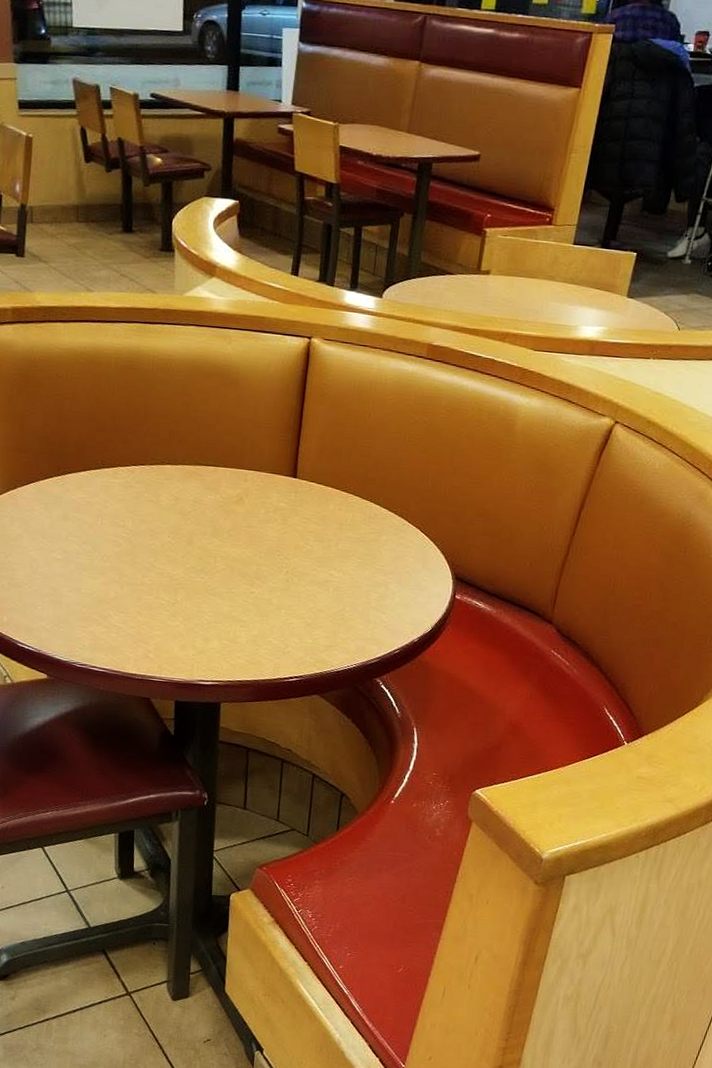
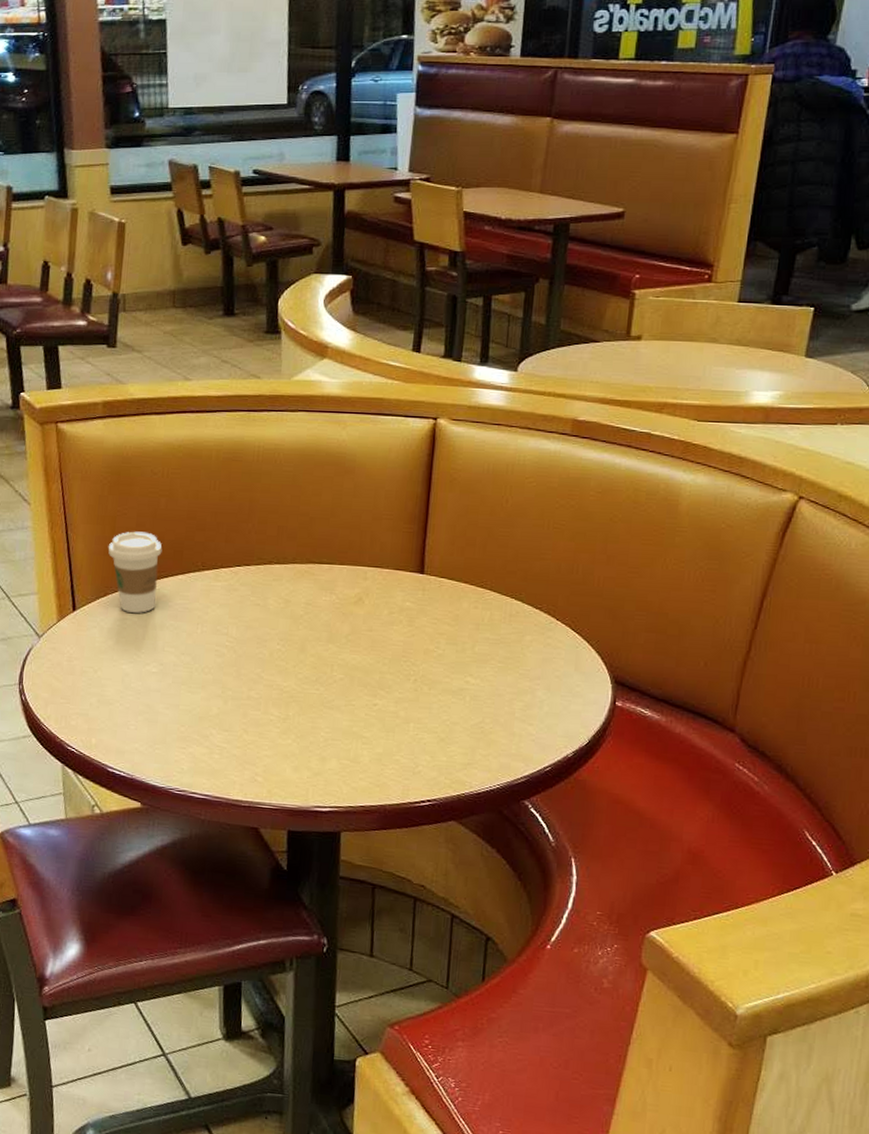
coffee cup: none [17,430,67,505] -> present [108,531,163,613]

